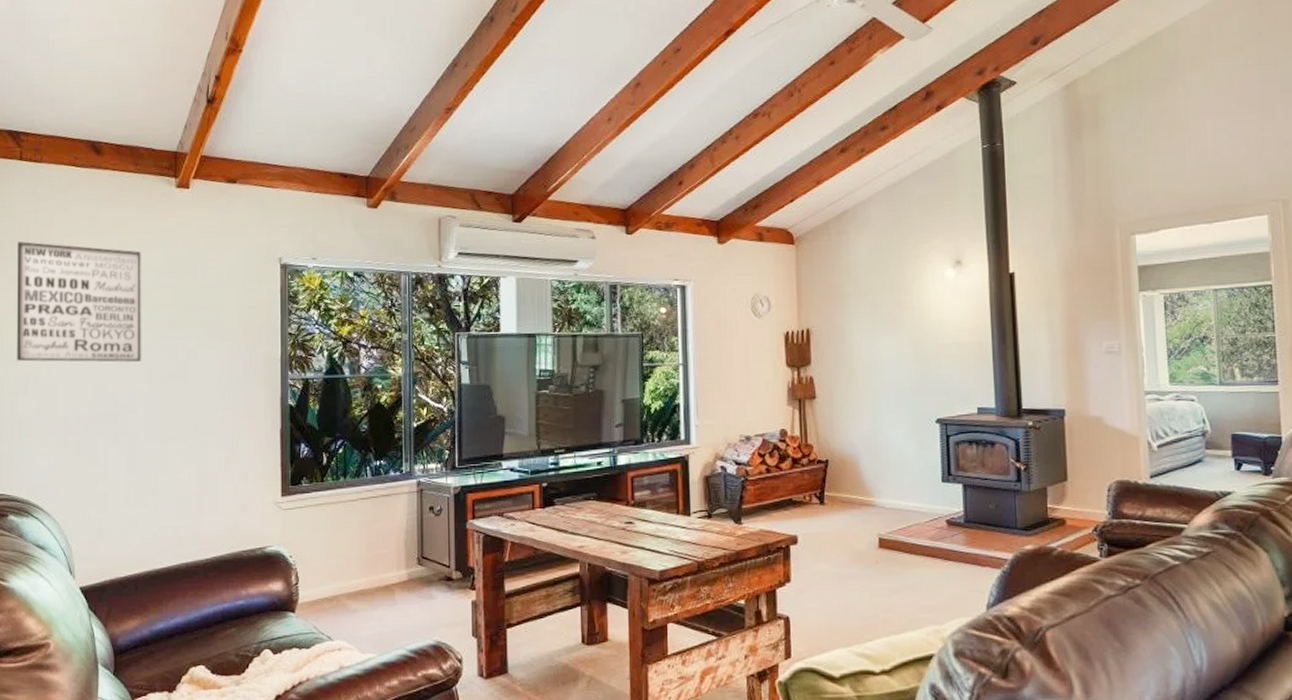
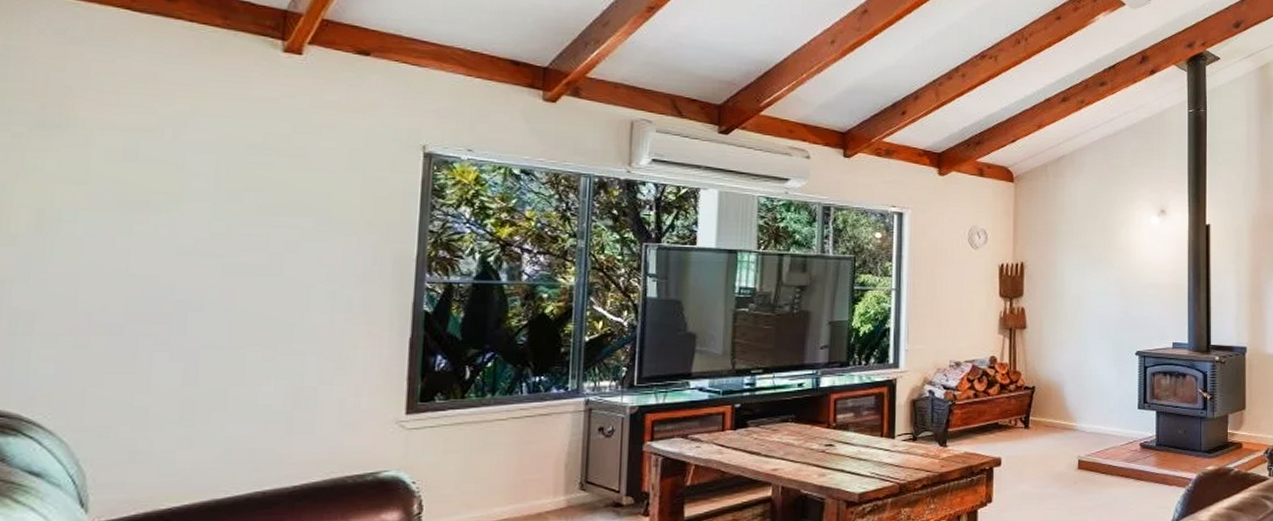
wall art: present [17,241,141,363] -> none [15,92,225,252]

